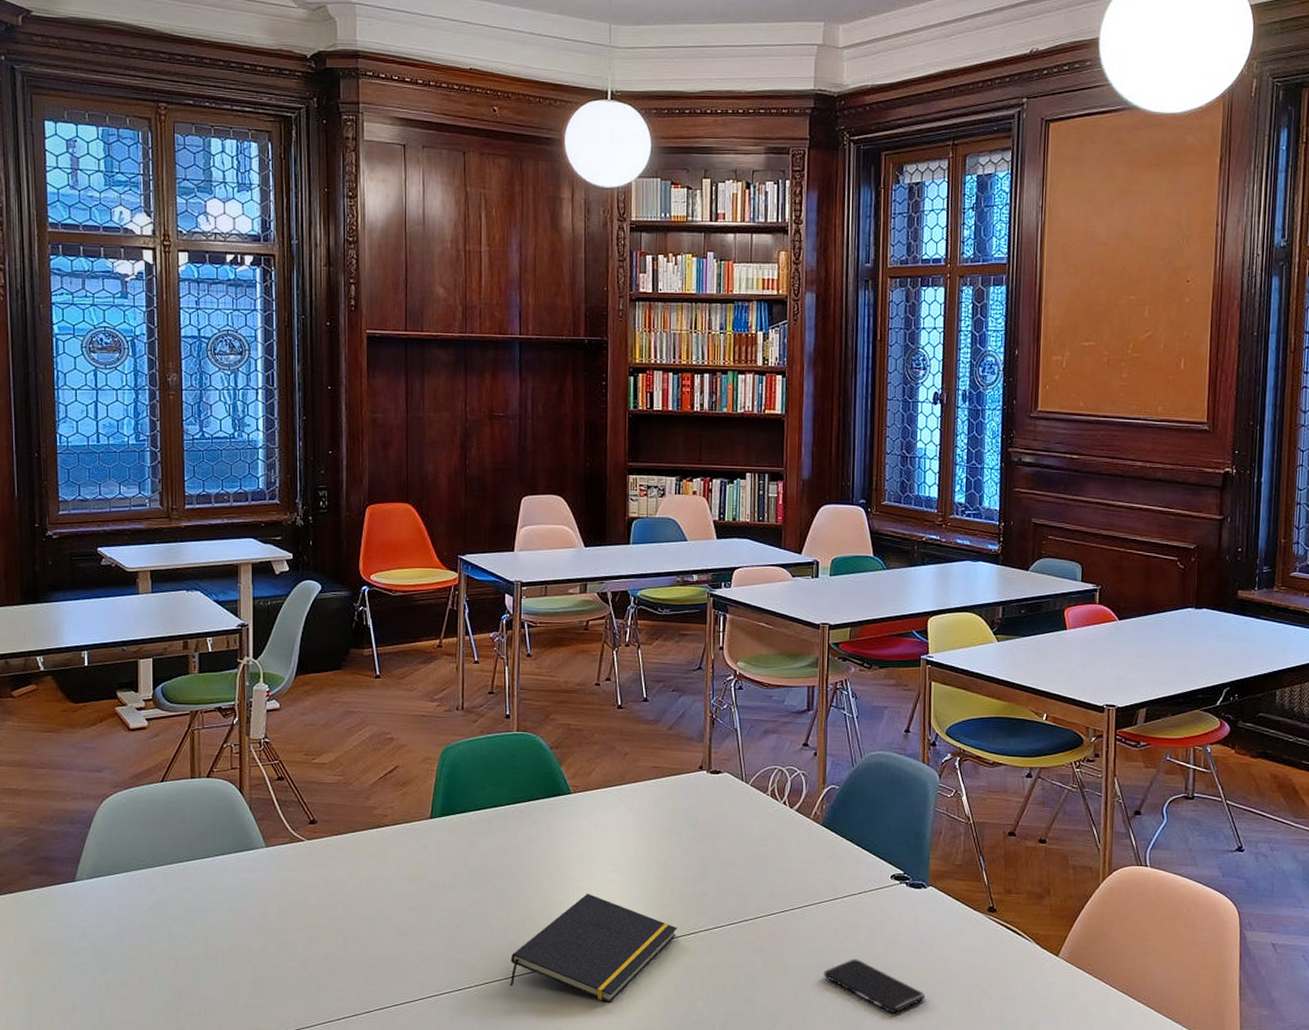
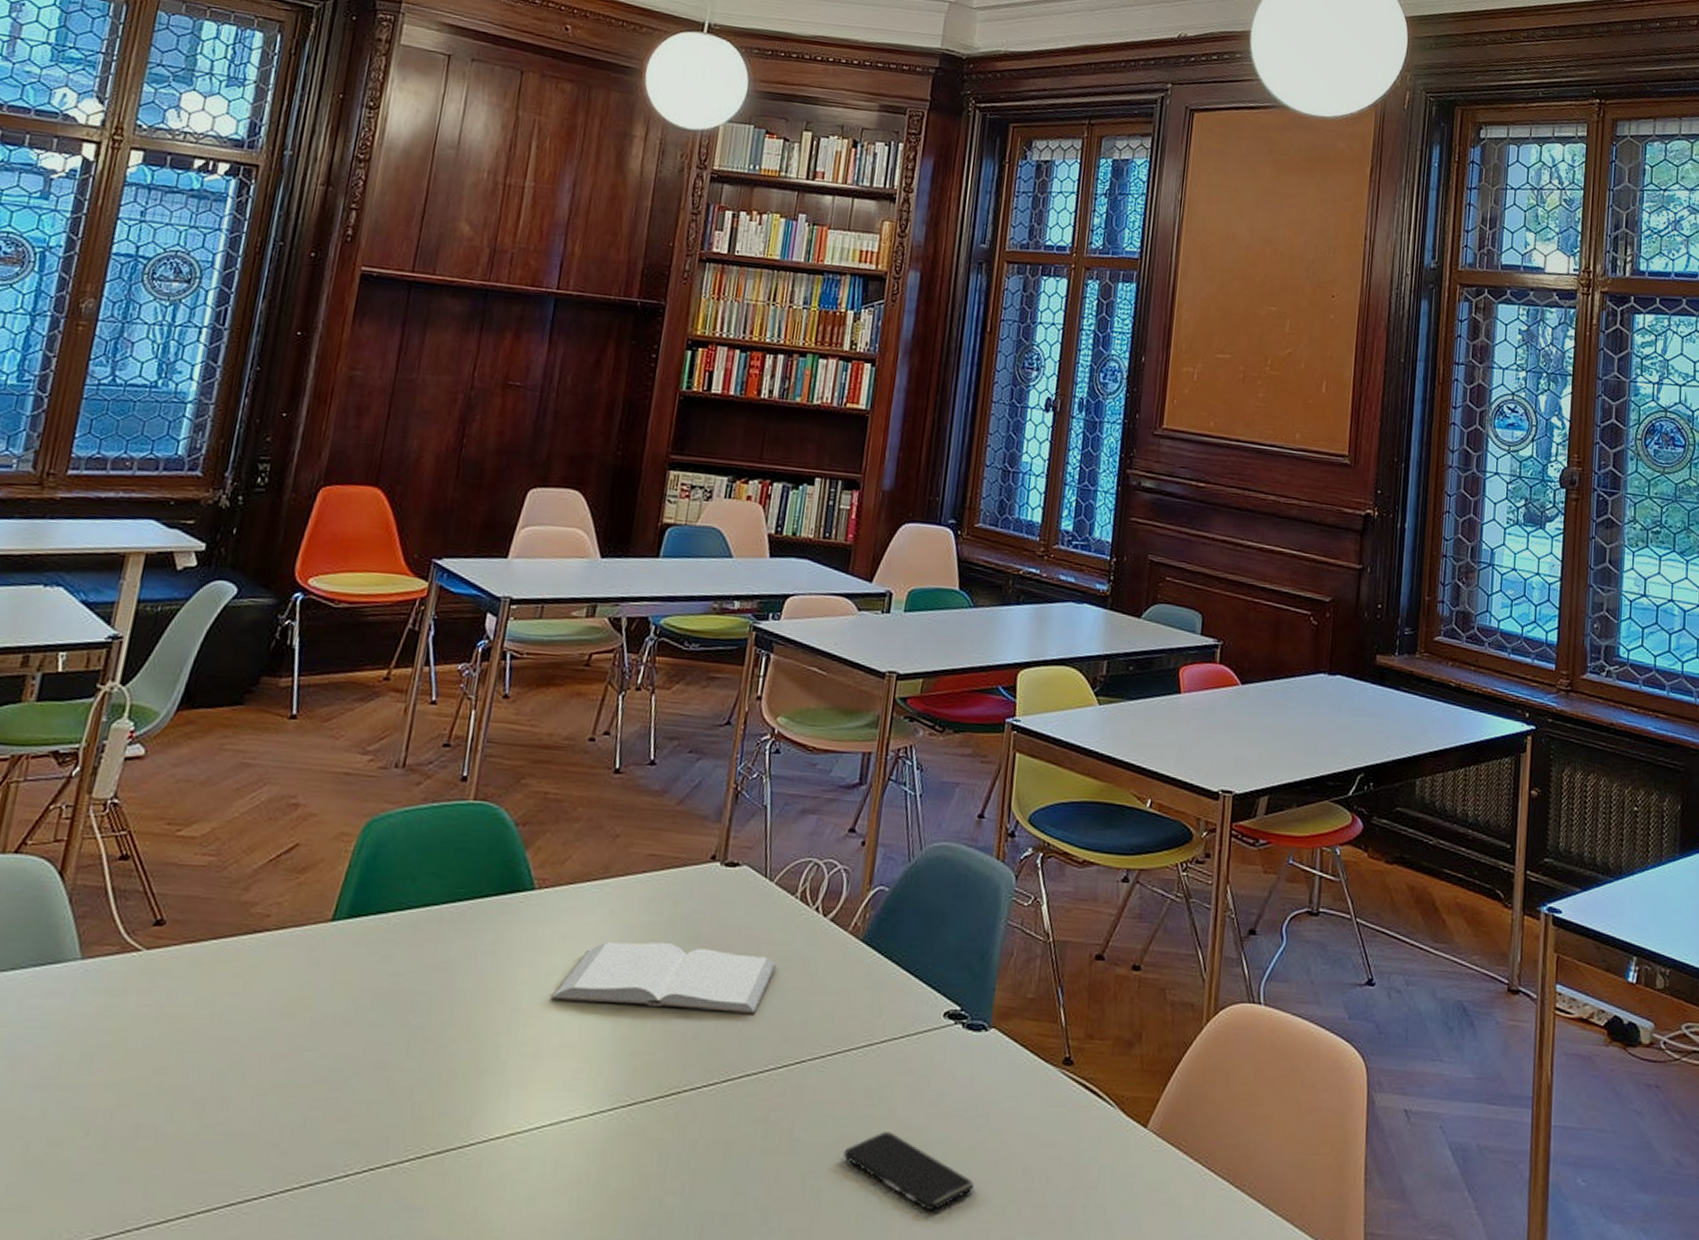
notepad: present [510,893,677,1003] -> none [405,1033,654,1199]
book: none [593,828,758,878] -> present [550,941,776,1013]

